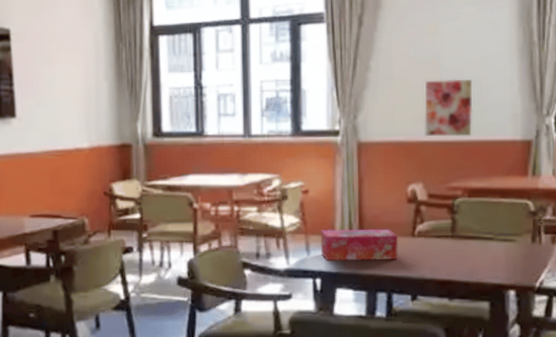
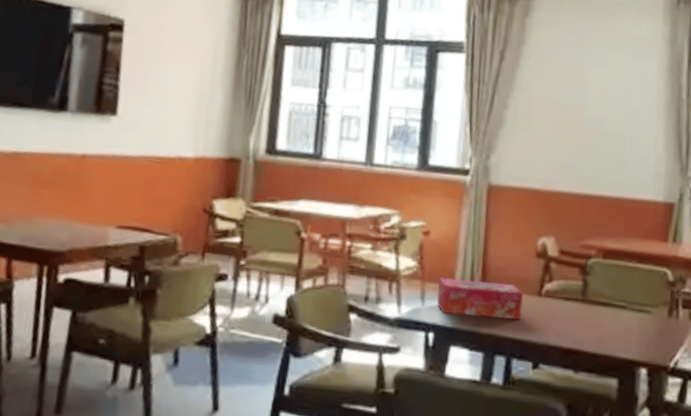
wall art: present [424,79,473,137] -> none [560,126,616,192]

